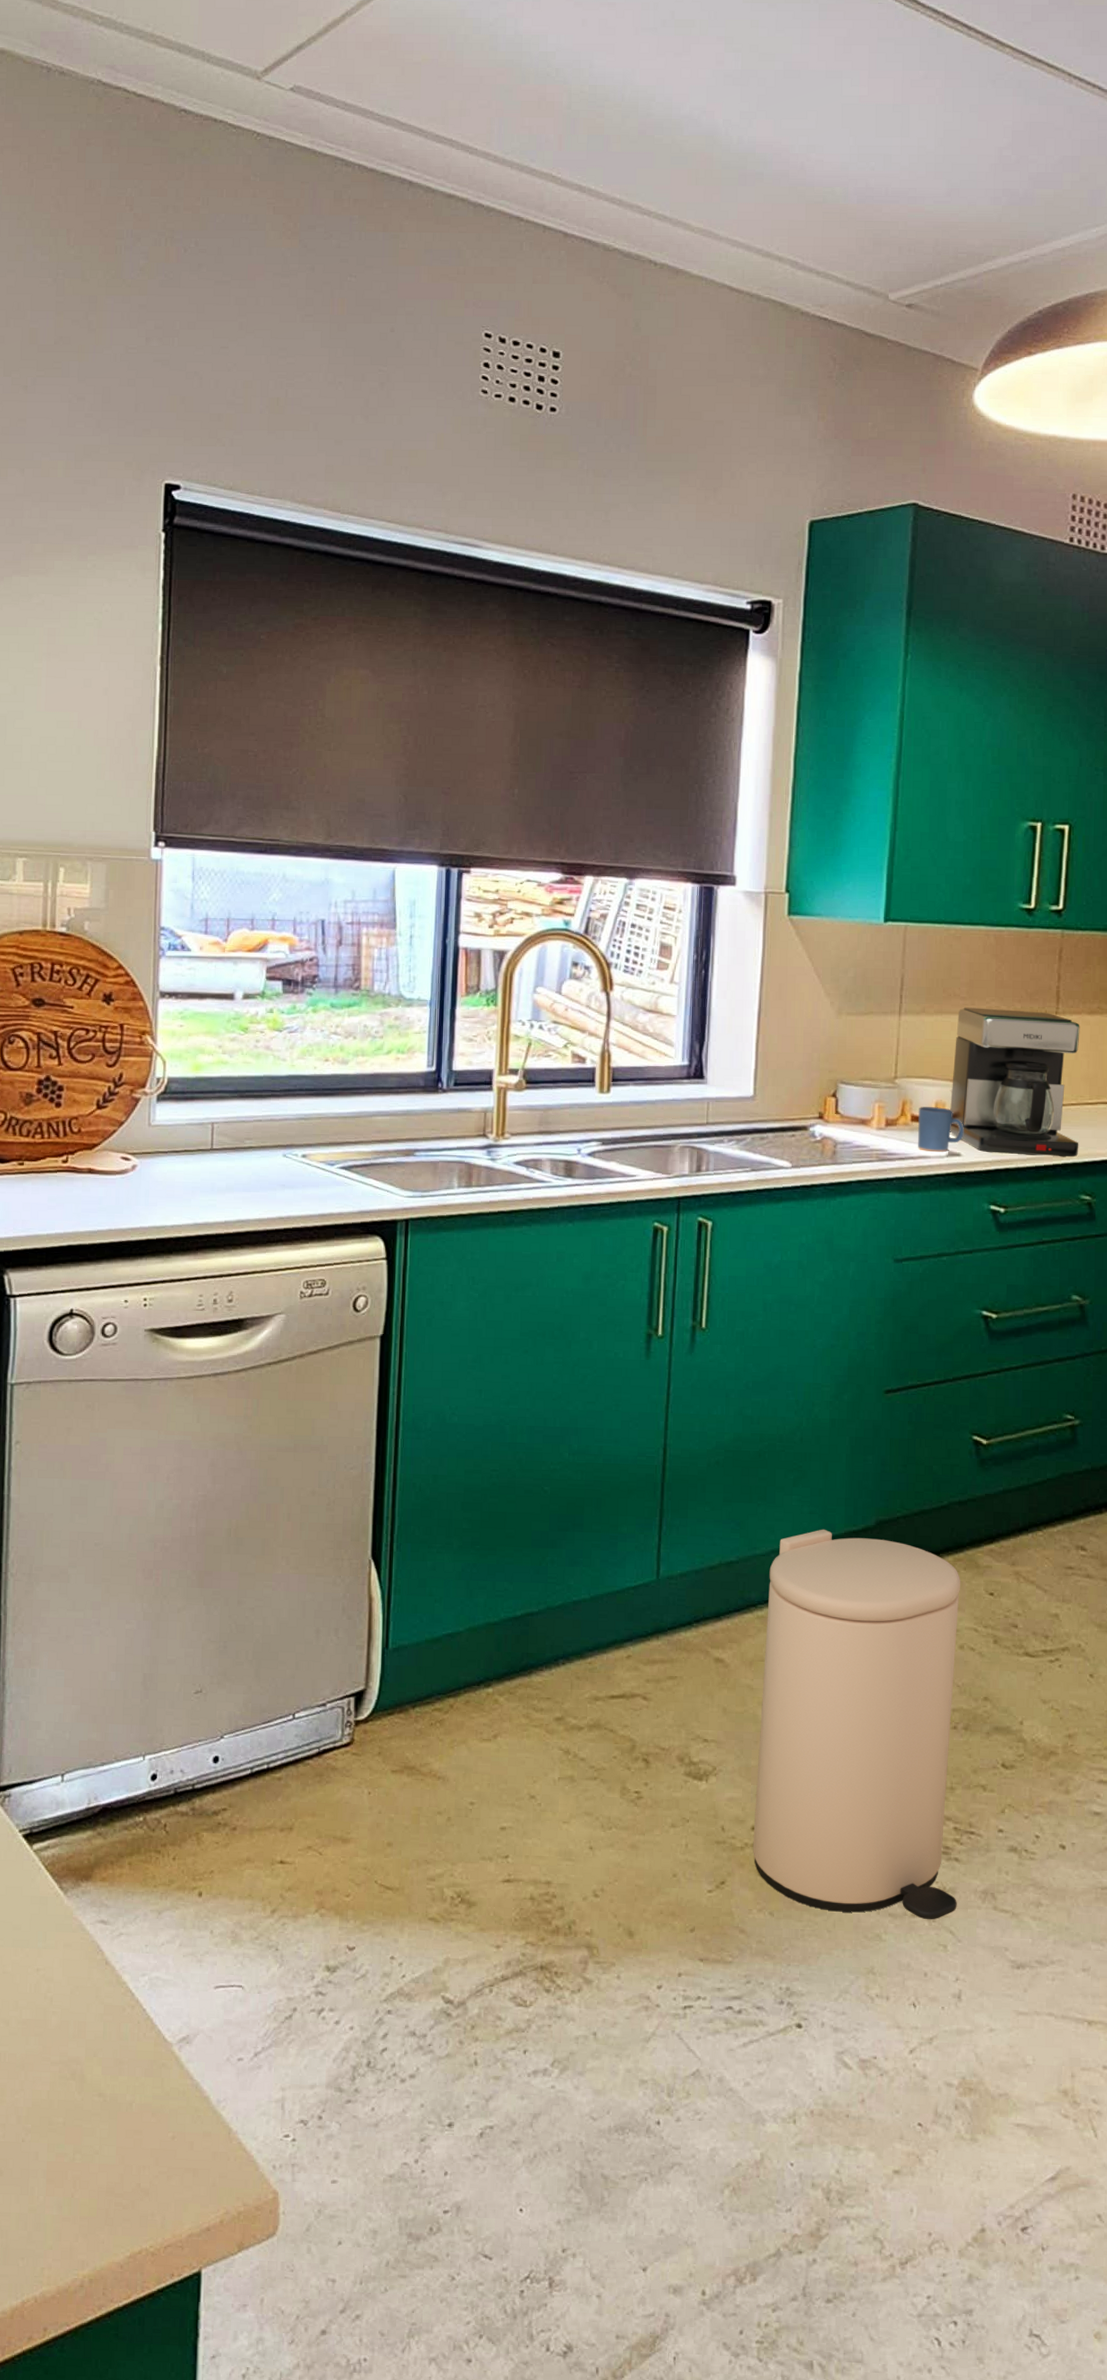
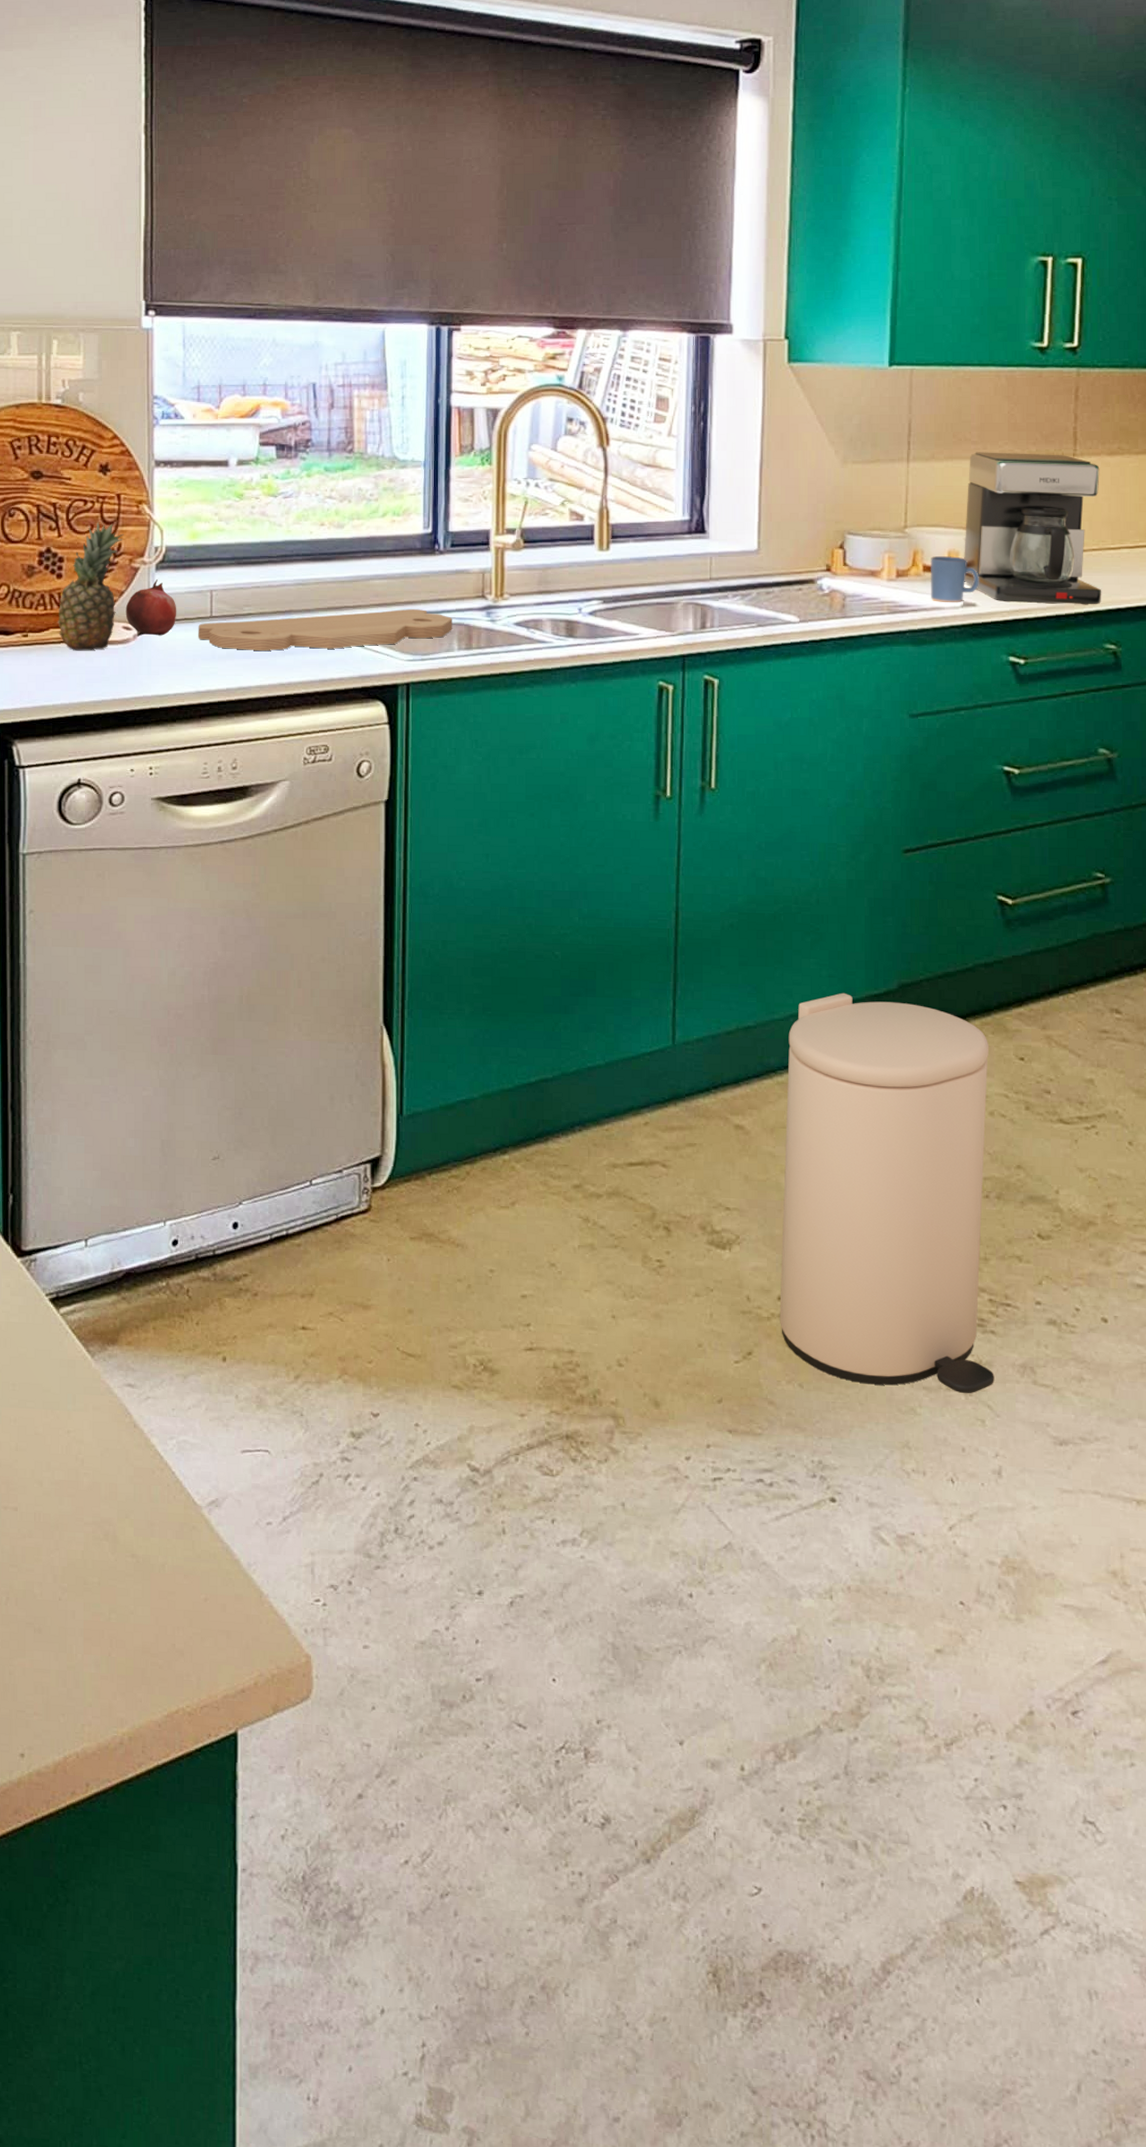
fruit: none [55,1051,126,1180] -> present [58,522,124,650]
fruit: none [124,1110,177,1167] -> present [125,579,177,637]
cutting board: none [198,1145,453,1184] -> present [198,608,452,651]

